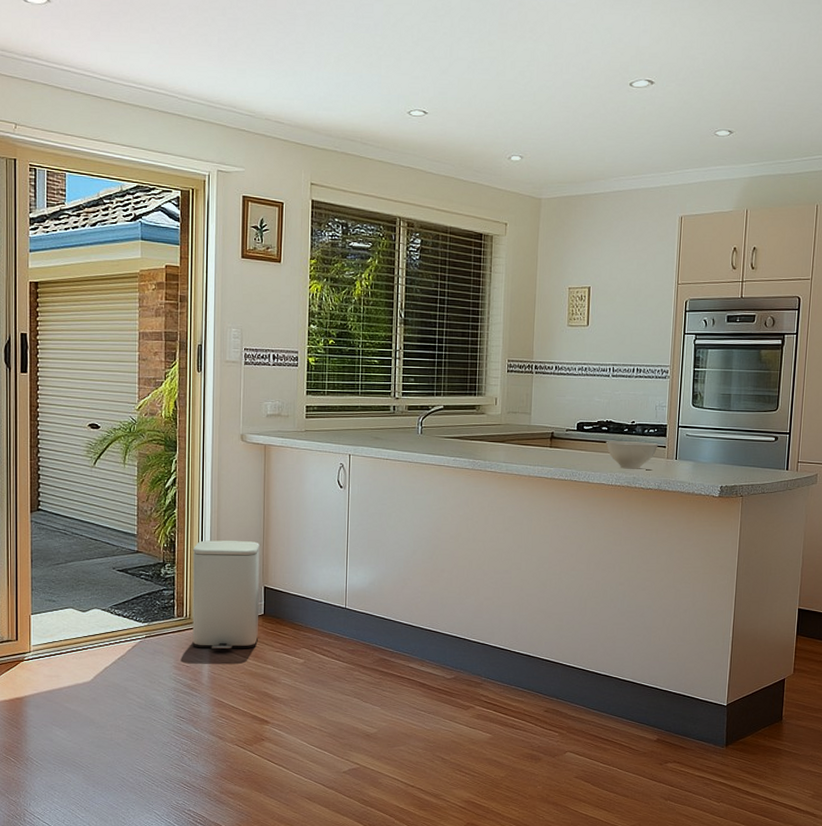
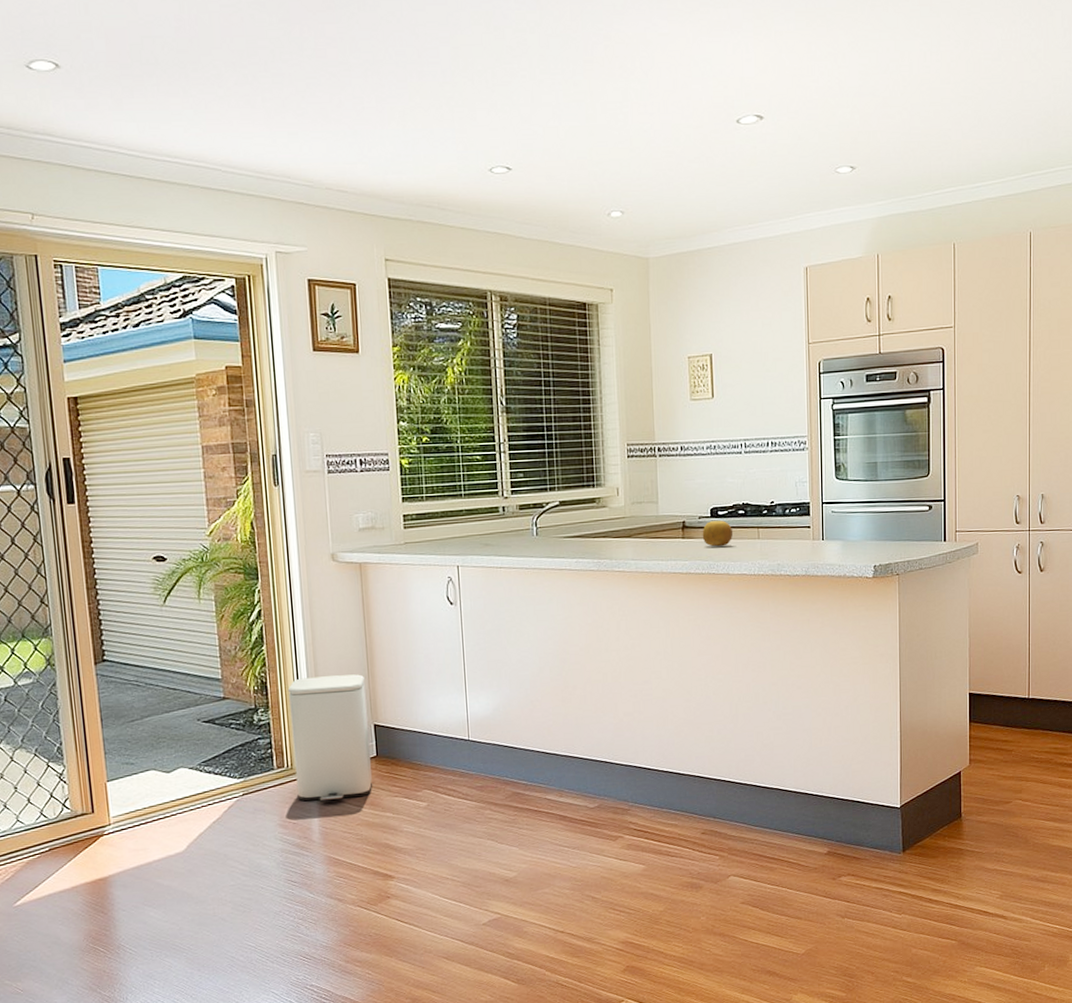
fruit: none [568,434,596,457] -> present [702,520,734,547]
bowl: present [605,441,659,470] -> none [743,523,802,556]

